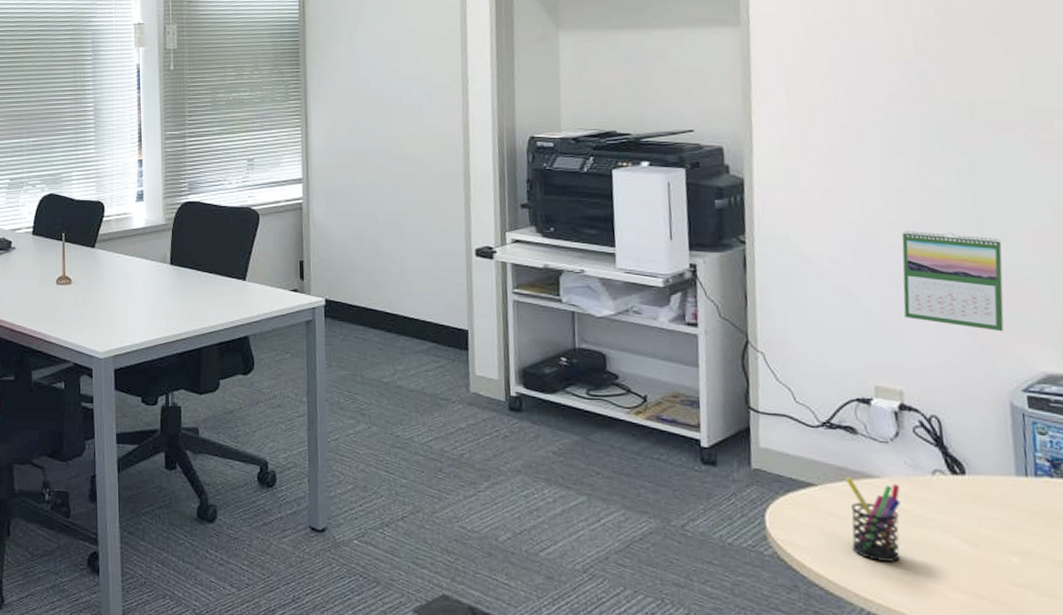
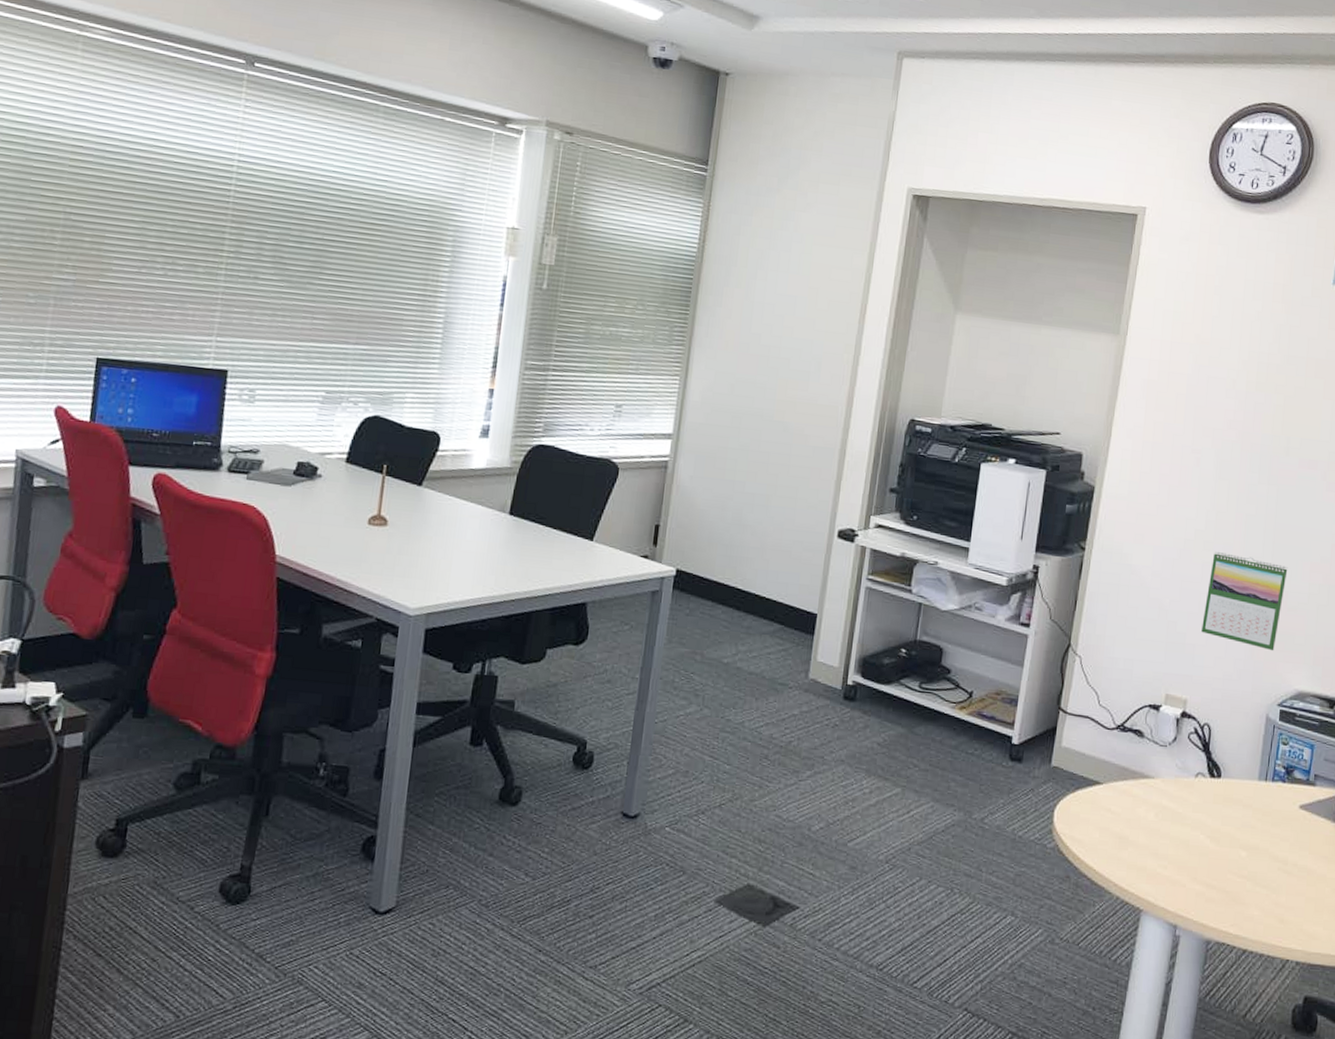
pen holder: present [845,477,901,562] -> none [1120,777,1169,855]

